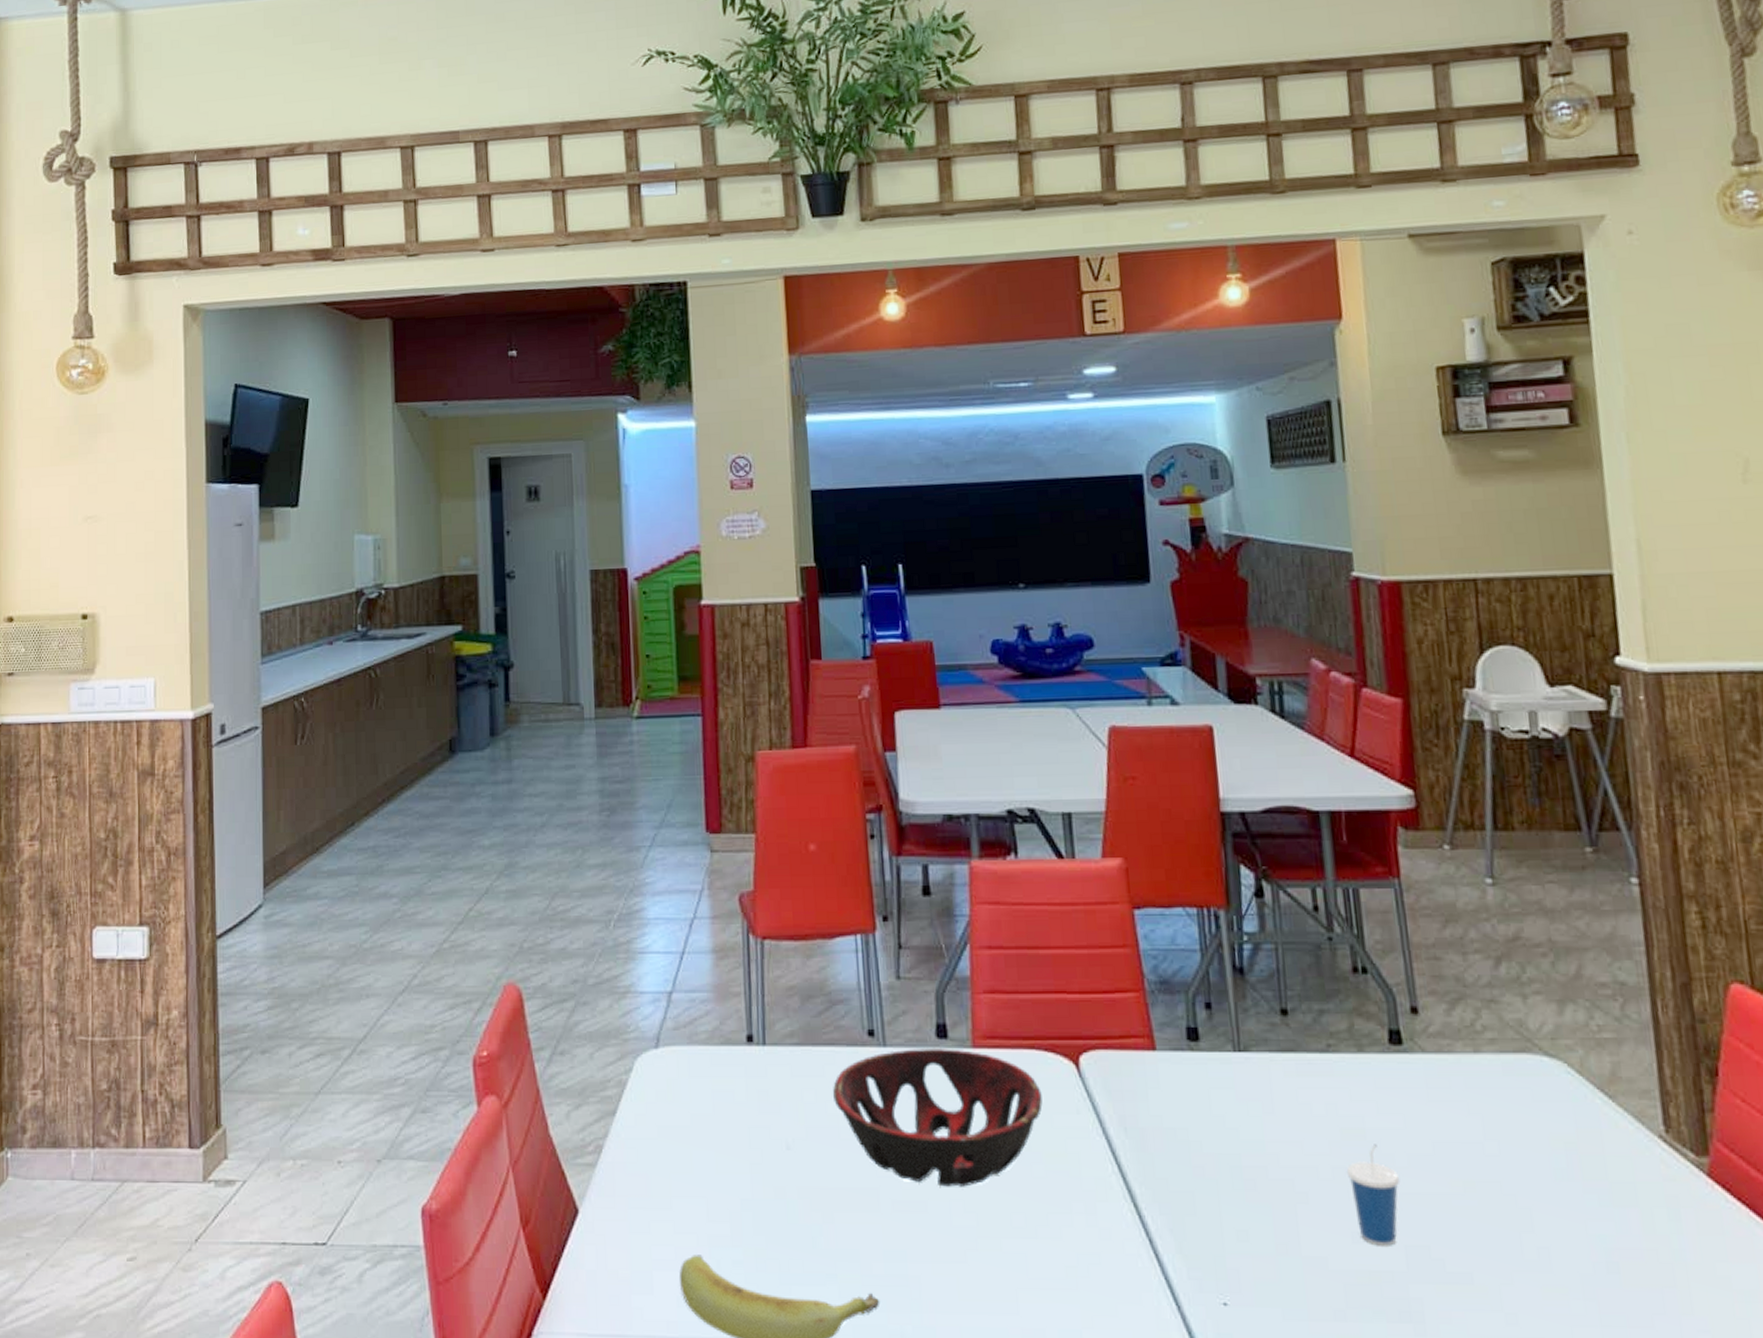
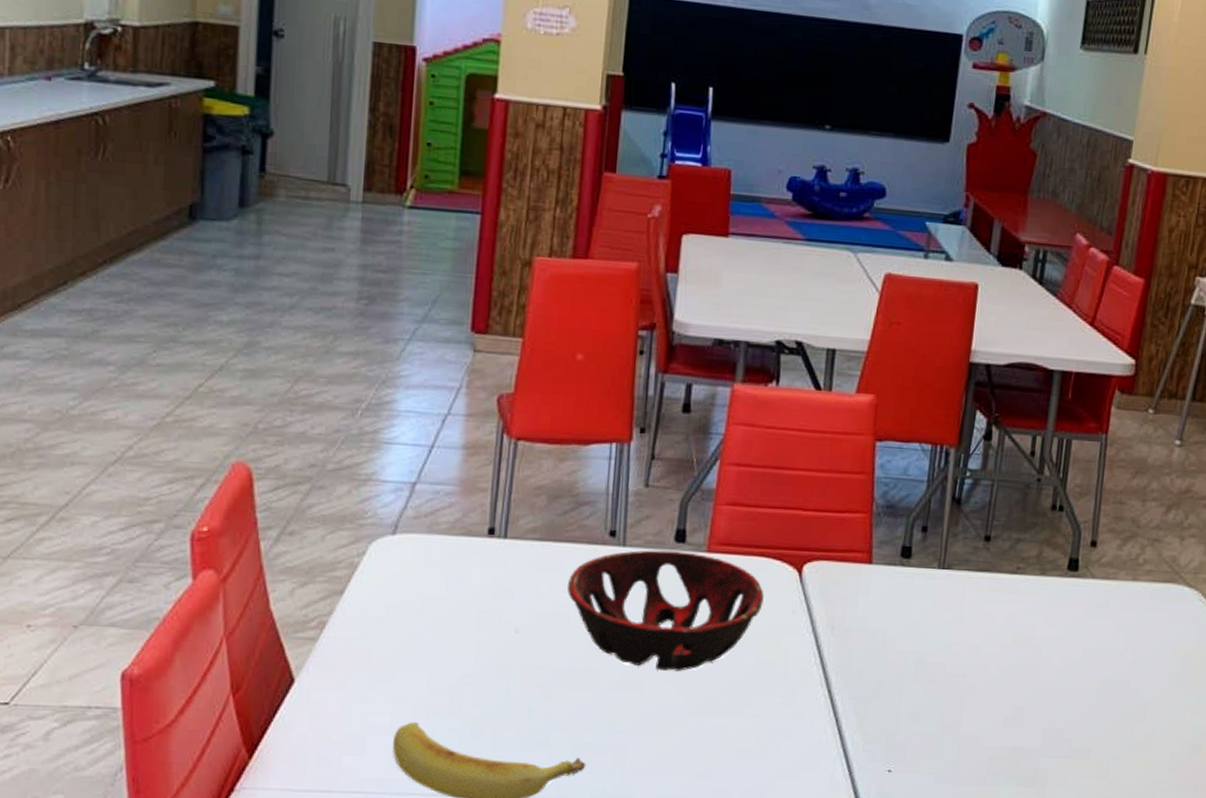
cup: present [1346,1144,1400,1246] -> none [1010,649,1052,729]

